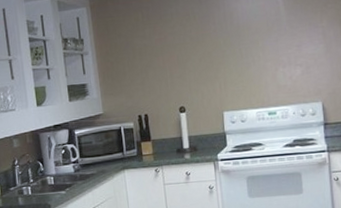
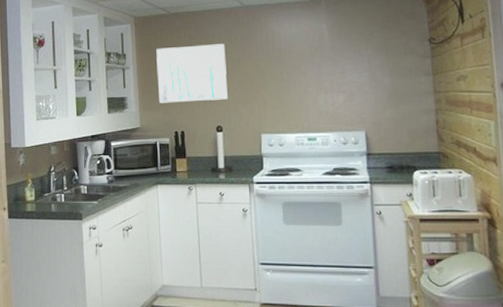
wall art: none [114,23,189,88] -> present [156,44,228,103]

